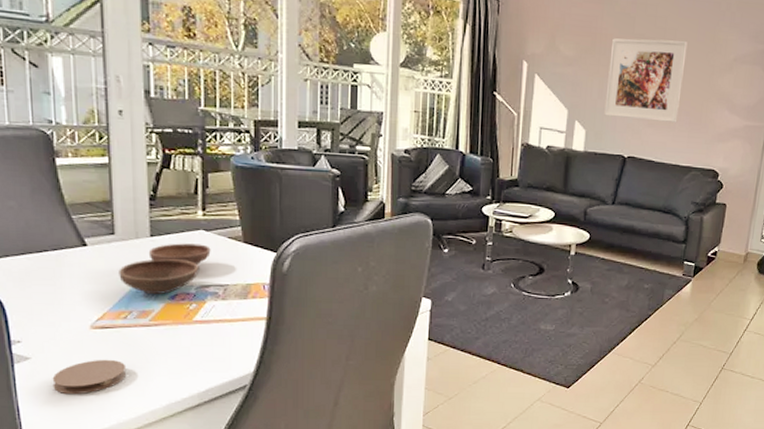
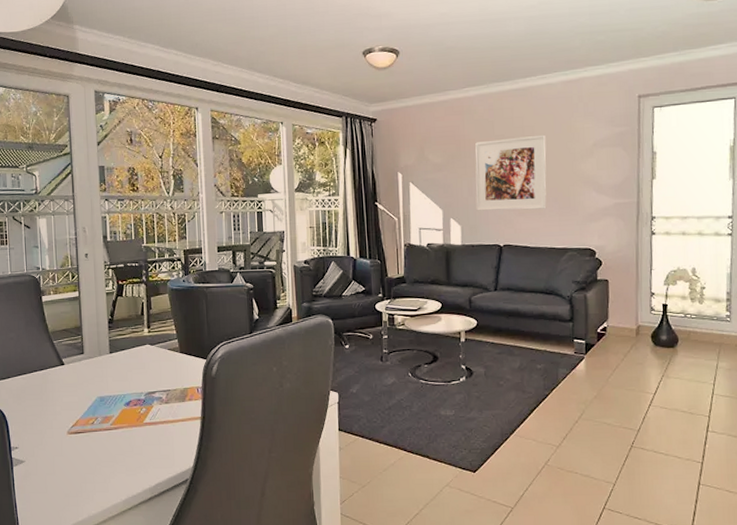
coaster: present [52,359,127,395] -> none [40,460,95,492]
bowl: present [119,243,211,295] -> none [87,356,155,403]

